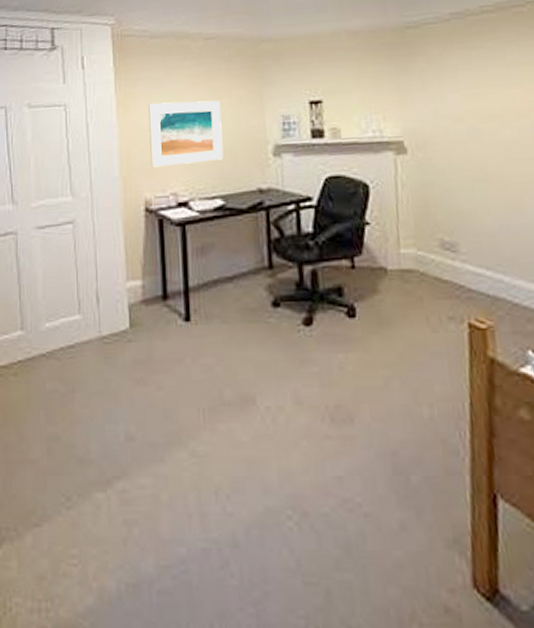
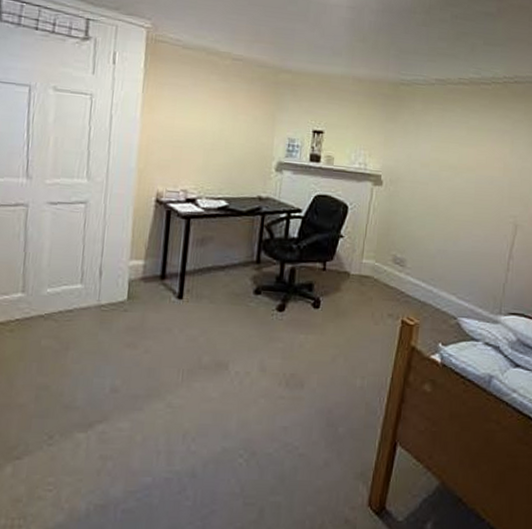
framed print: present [148,100,224,168] -> none [167,108,238,168]

